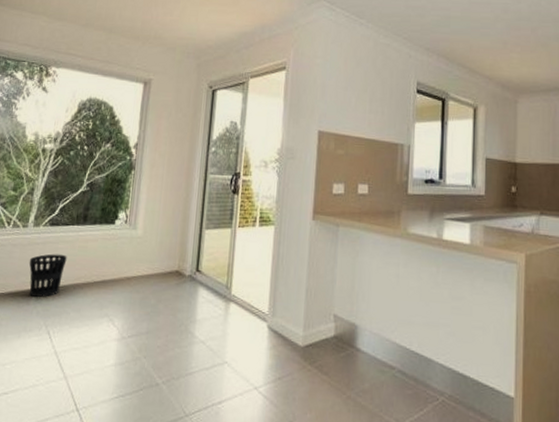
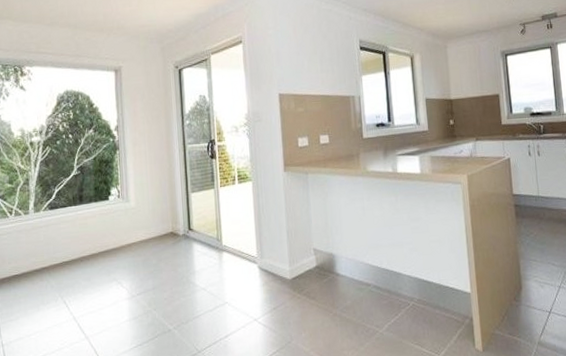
wastebasket: present [29,254,67,298] -> none [35,233,70,274]

